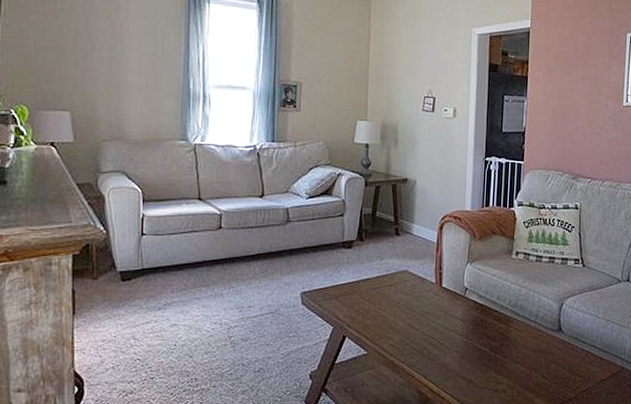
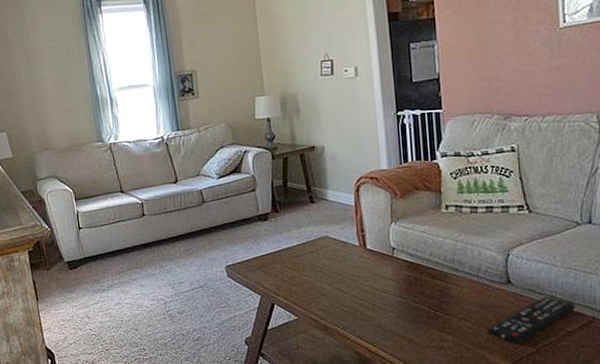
remote control: none [537,345,610,390] -> present [488,296,575,345]

